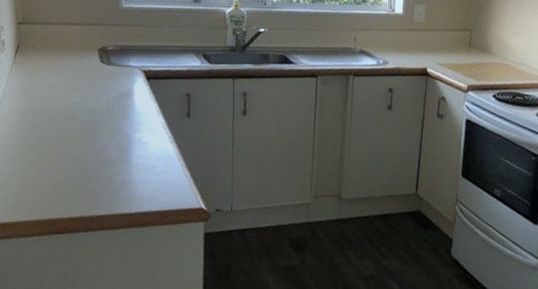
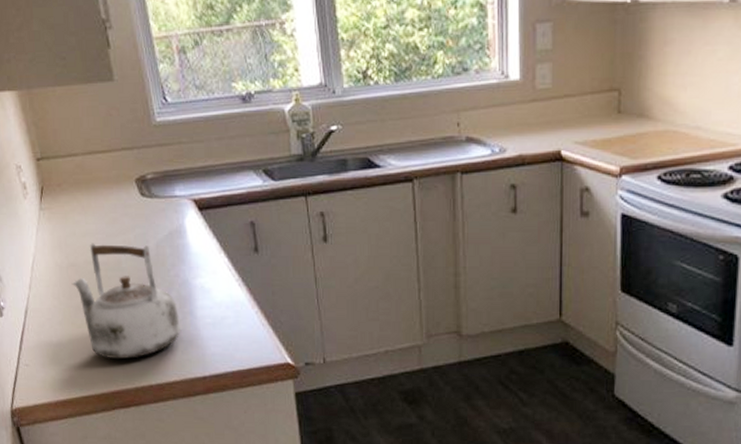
kettle: none [29,95,117,193] -> present [71,243,180,360]

